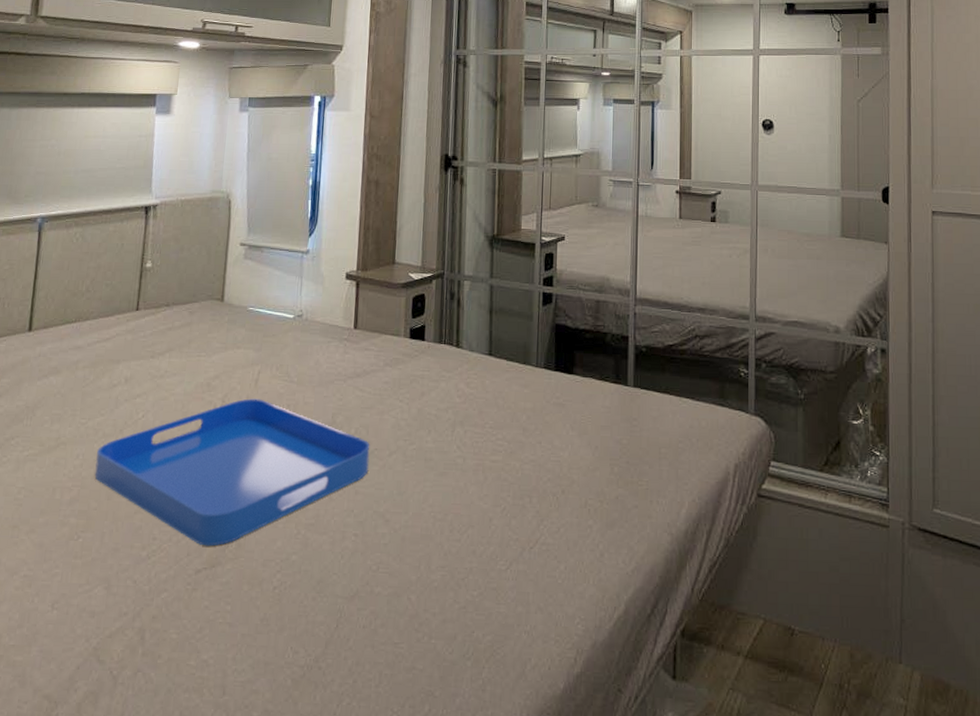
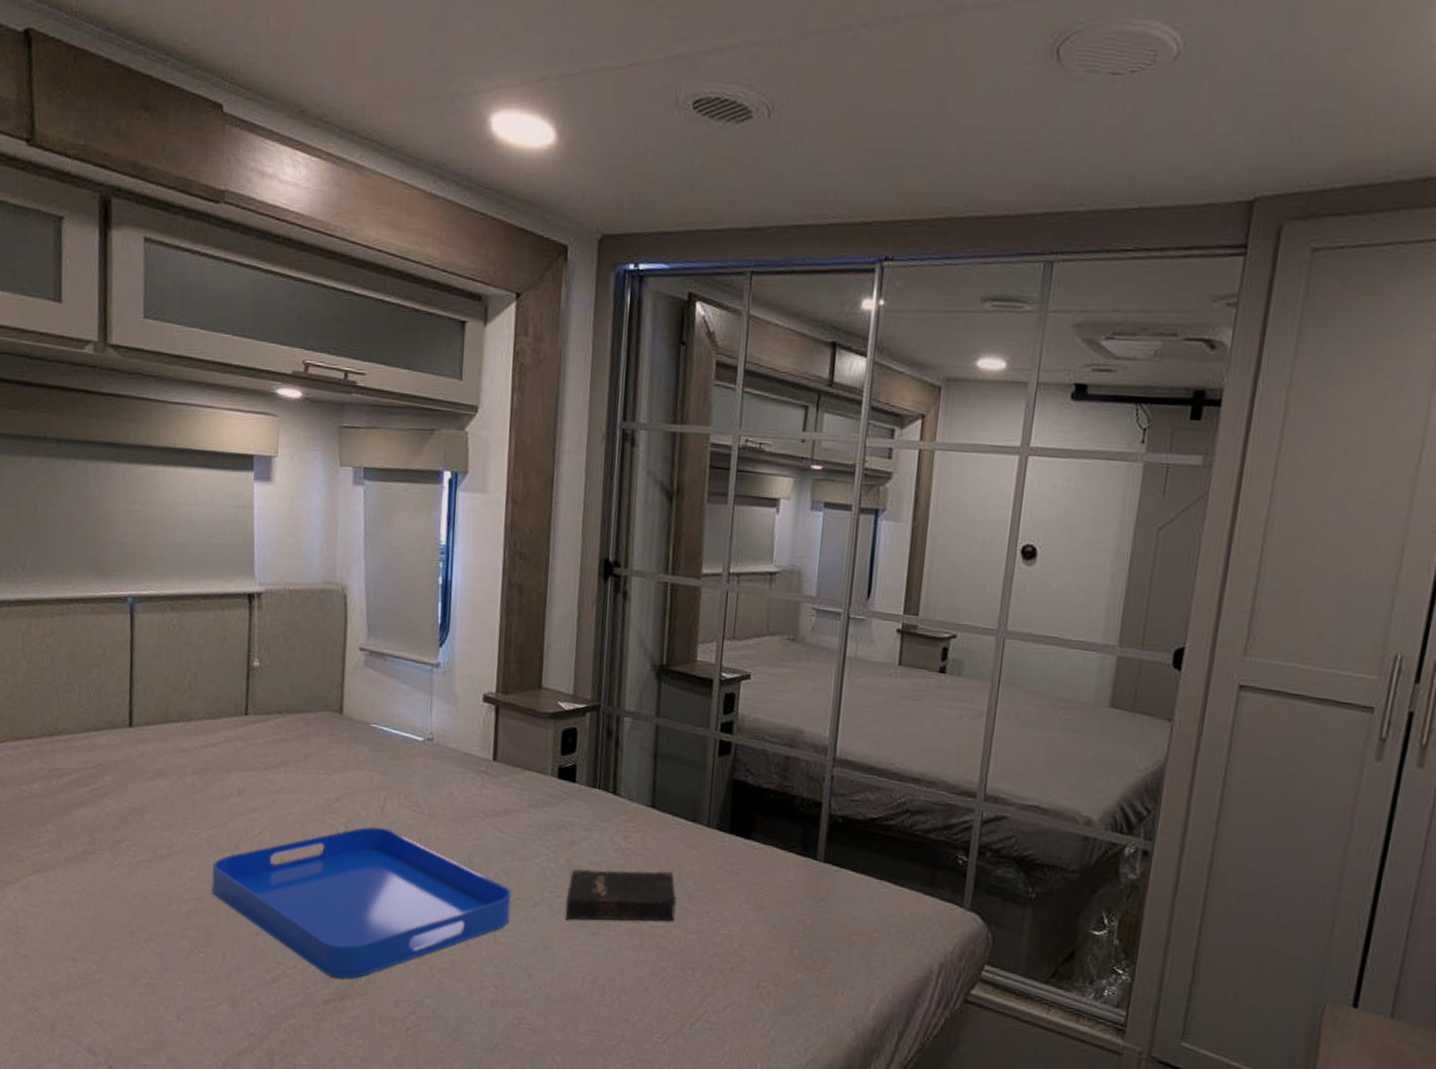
hardback book: none [417,409,513,464] -> present [565,868,676,922]

